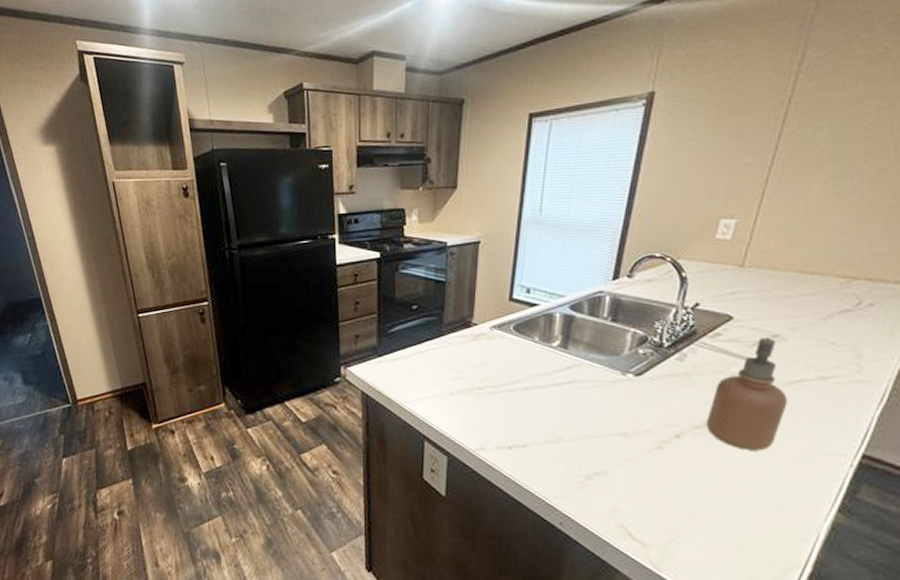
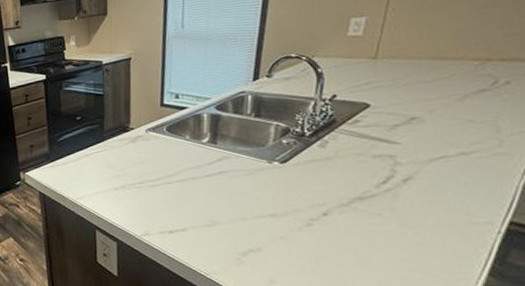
soap dispenser: present [705,338,788,451] -> none [351,121,430,223]

